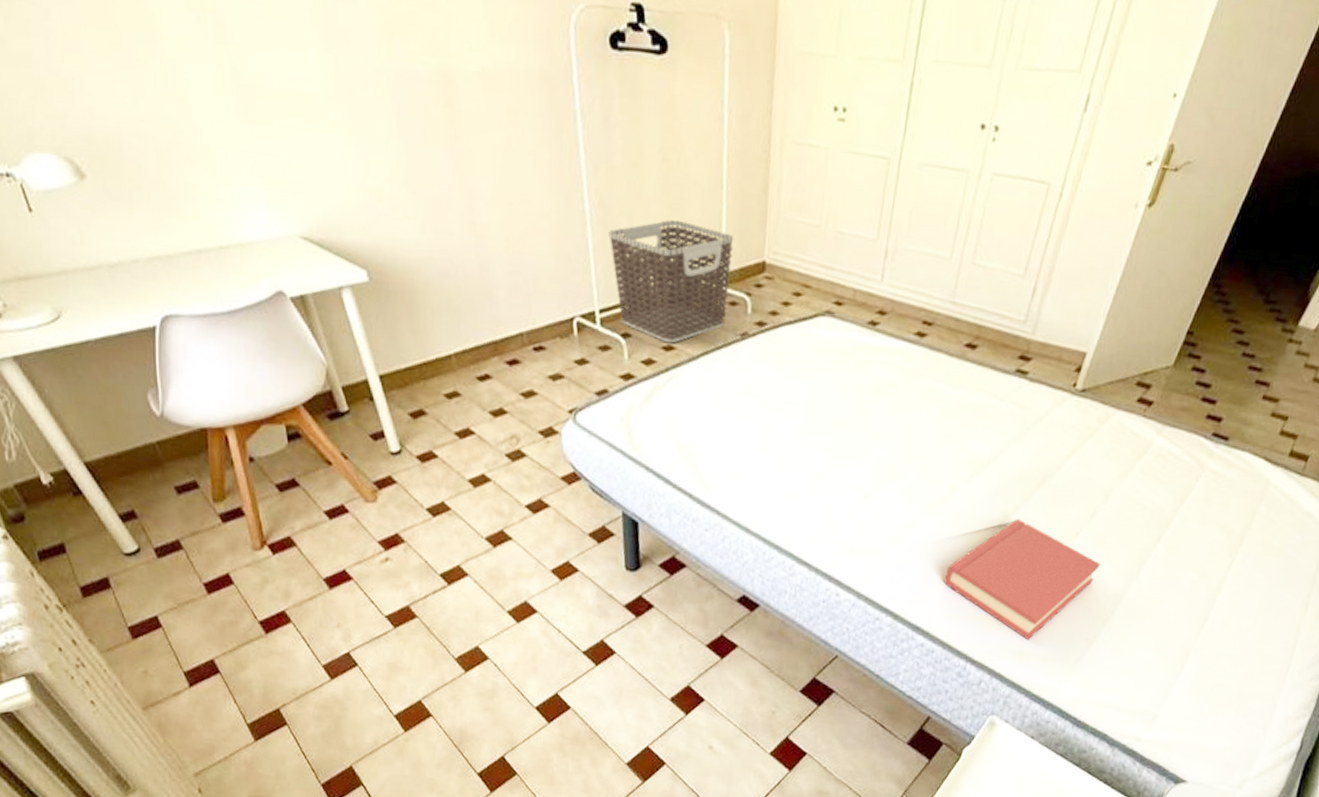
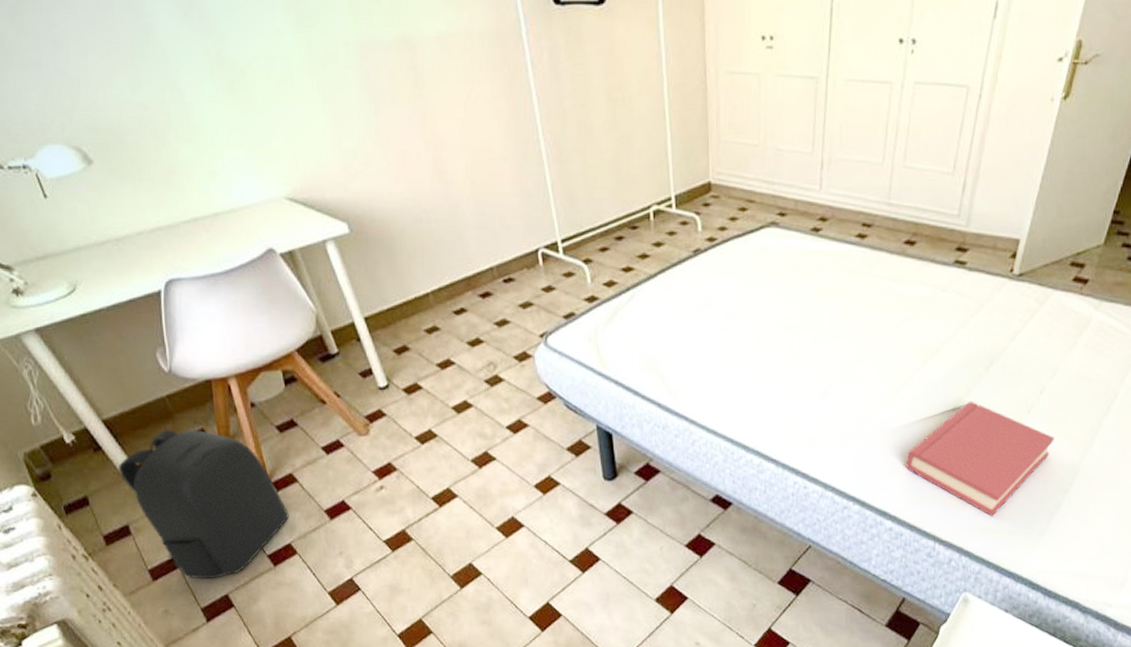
backpack: none [99,478,285,642] -> present [118,429,289,579]
clothes hamper: present [608,219,734,344] -> none [565,151,680,265]

